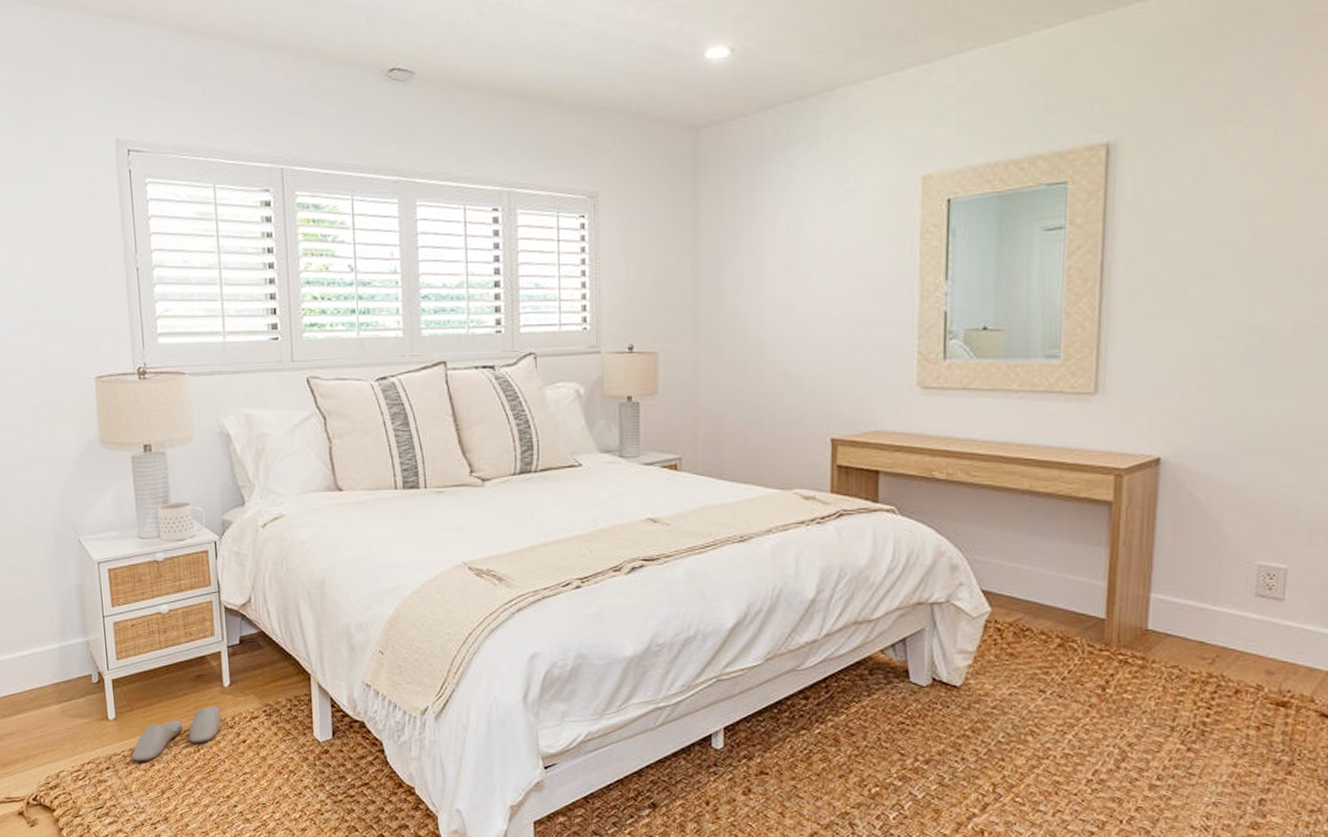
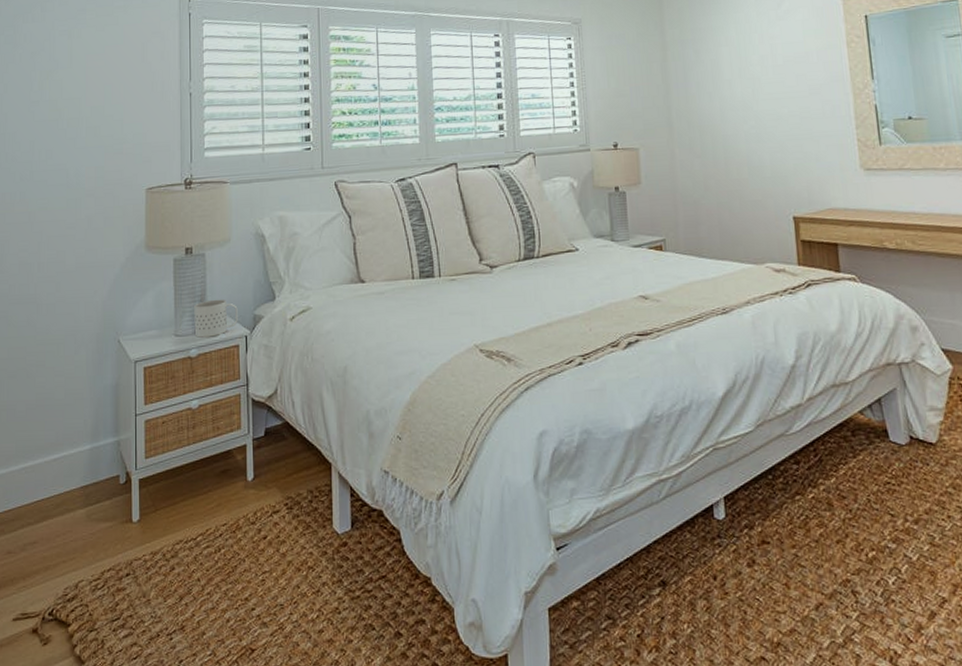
slippers: present [132,706,221,761] -> none [153,502,244,565]

